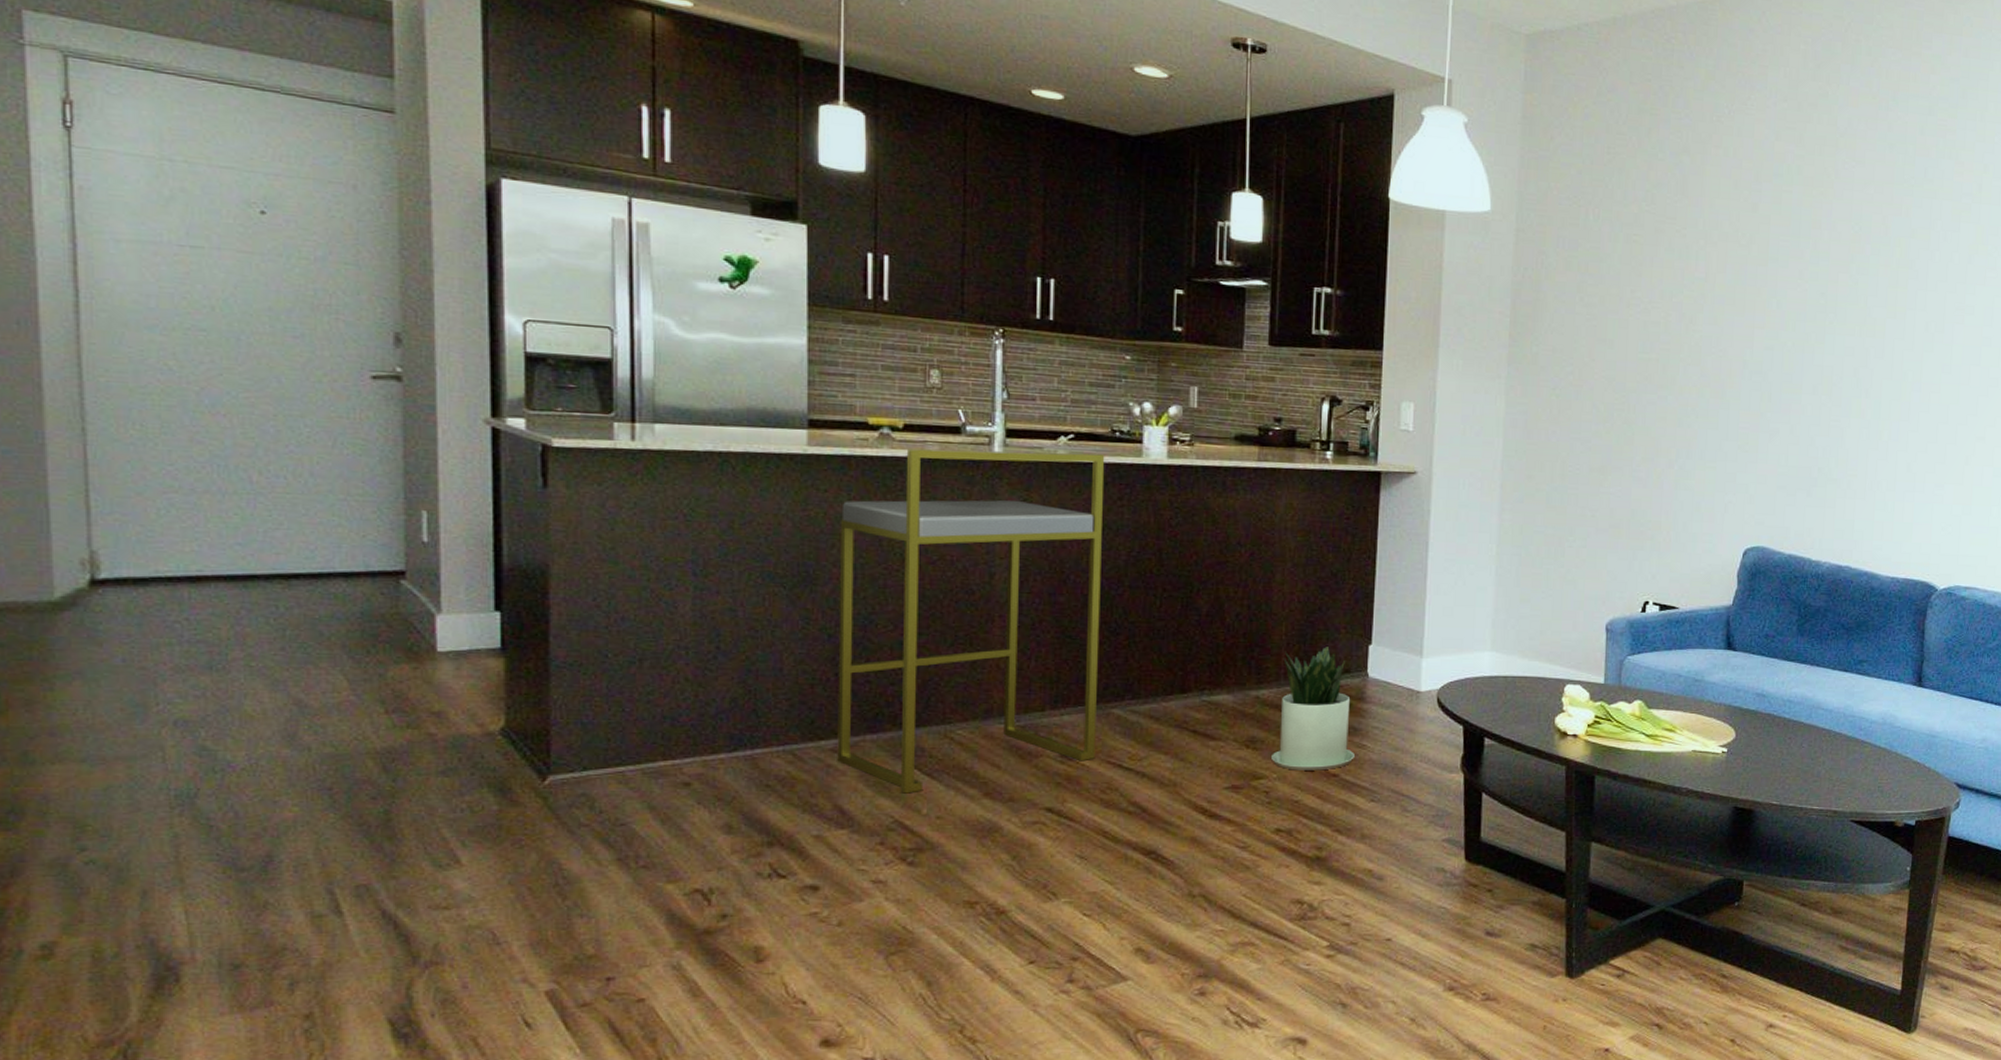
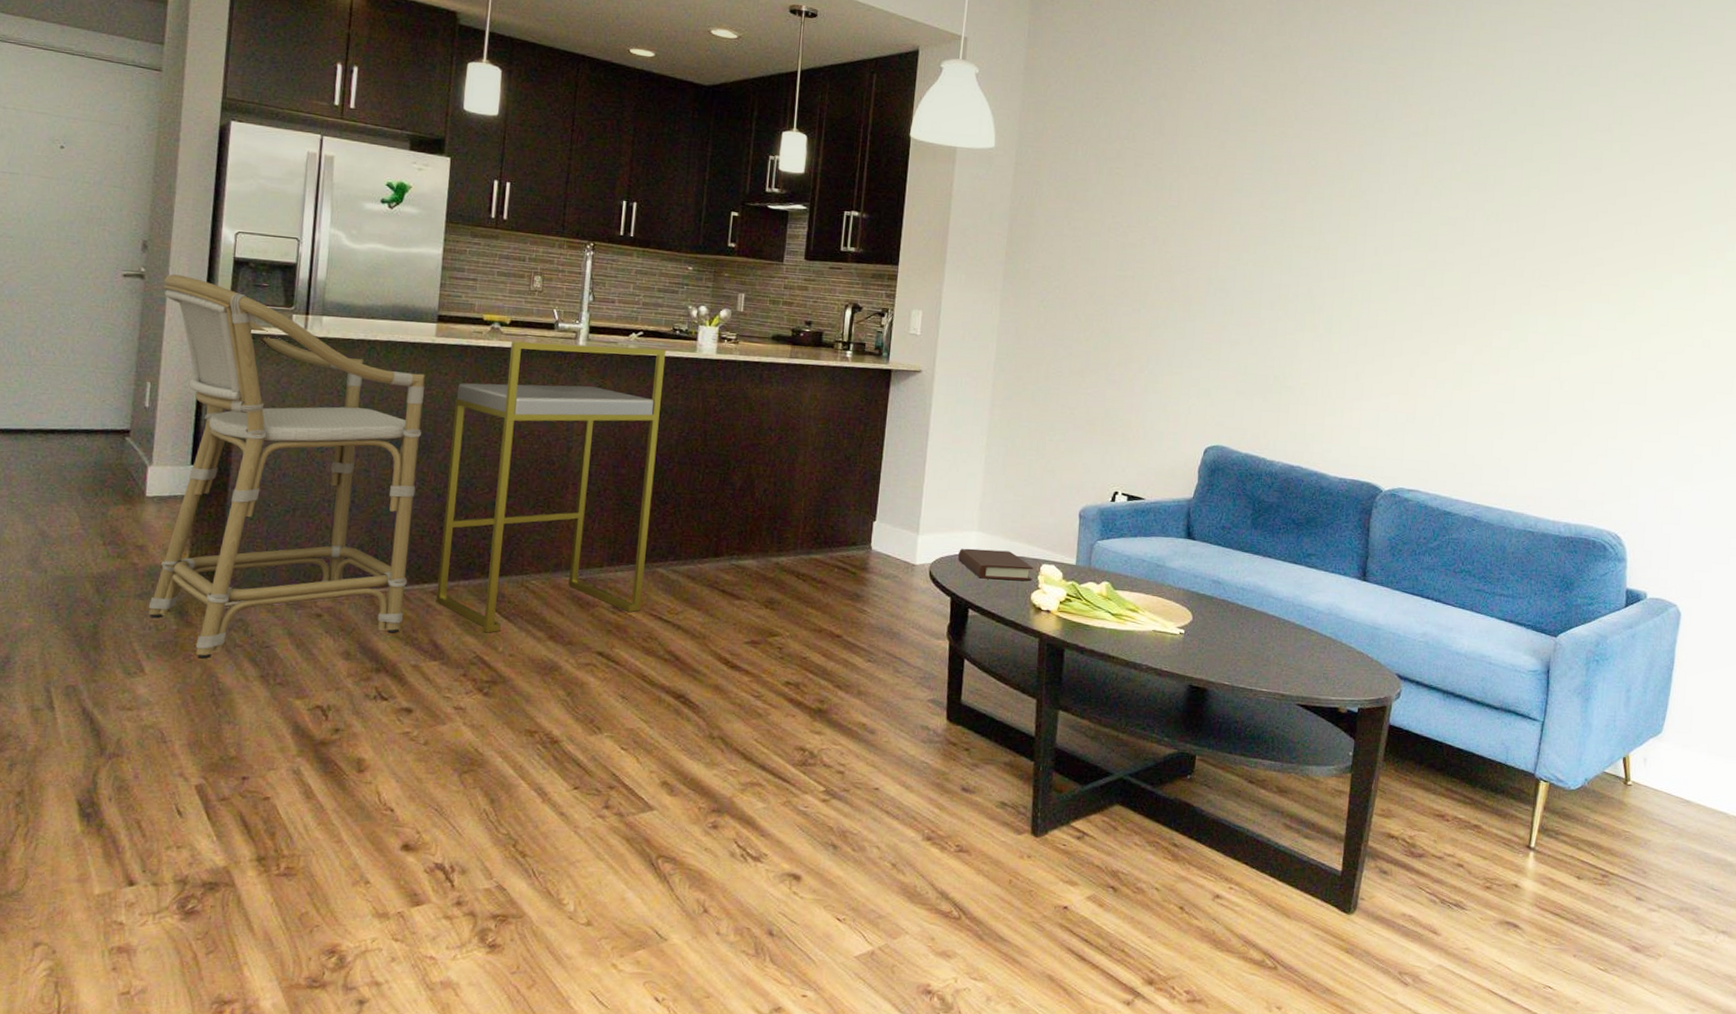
bar stool: none [430,374,799,843] -> present [148,274,425,659]
planter: present [1271,647,1355,771] -> none [786,521,856,632]
book: none [1470,670,1556,704] -> present [958,548,1033,581]

